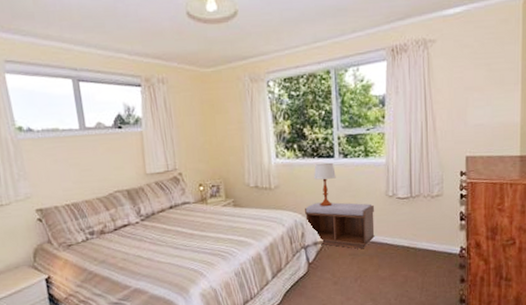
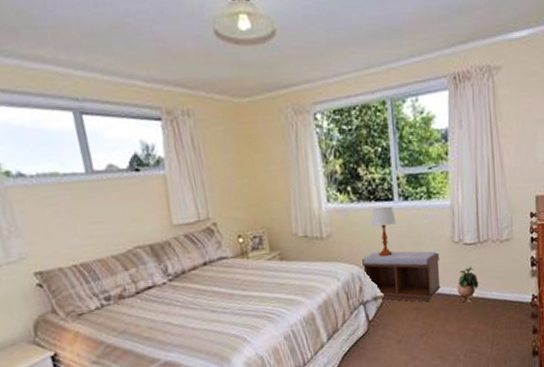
potted plant: none [390,218,410,252] -> present [457,266,479,303]

